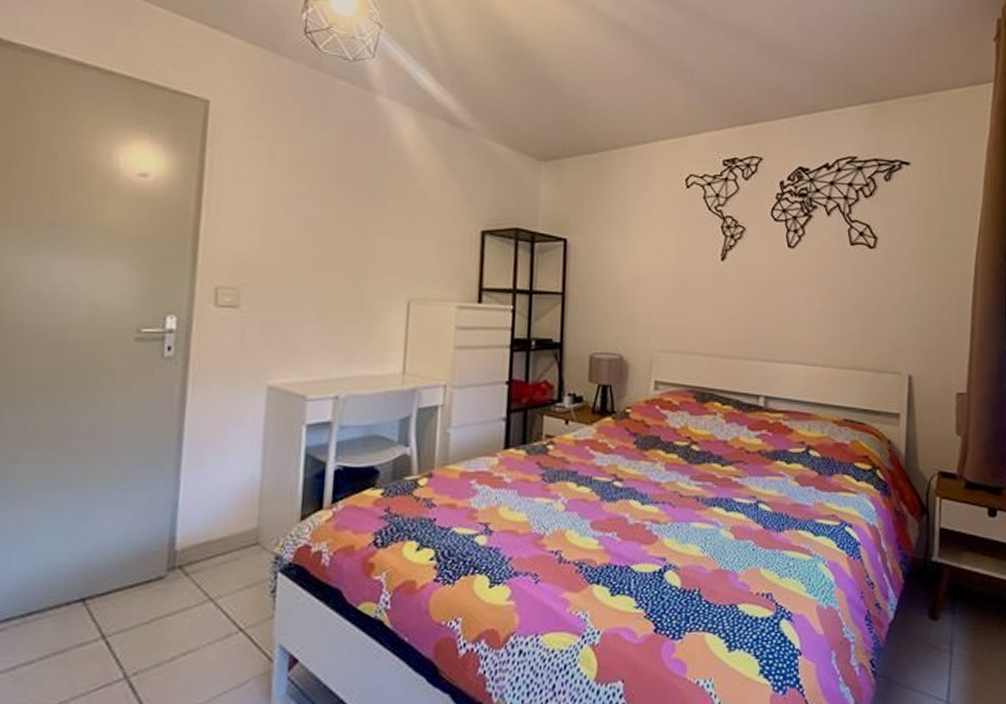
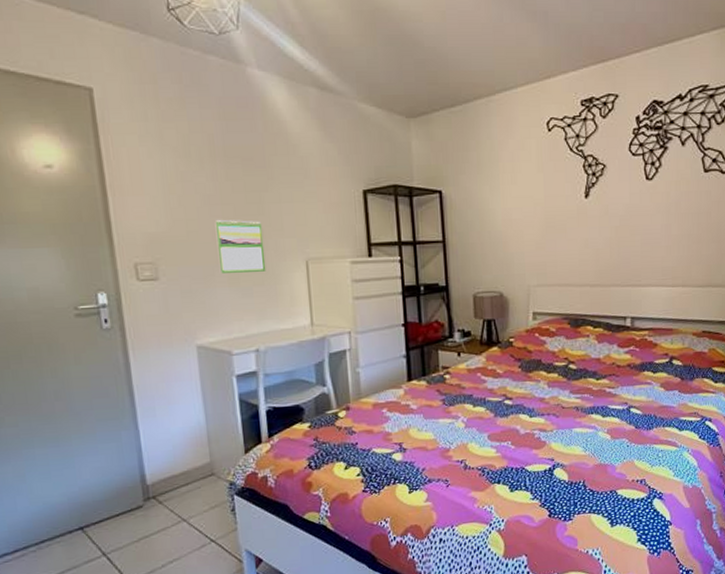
calendar: none [309,247,366,309] -> present [215,219,266,273]

